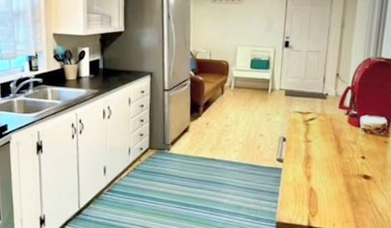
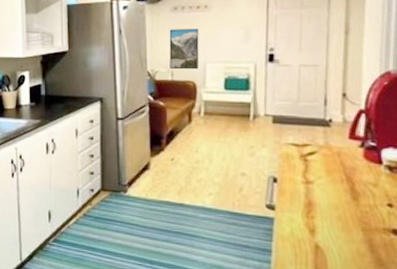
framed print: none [208,17,233,51] -> present [169,28,199,70]

